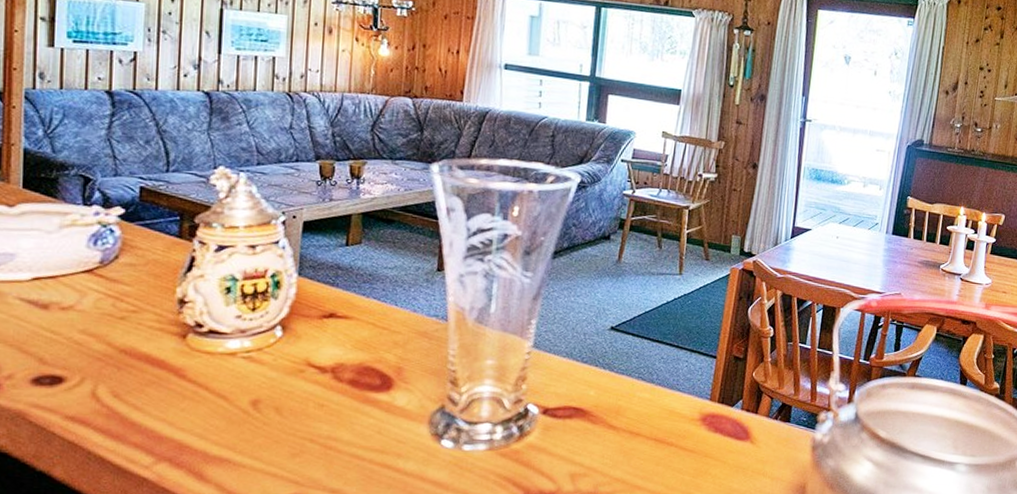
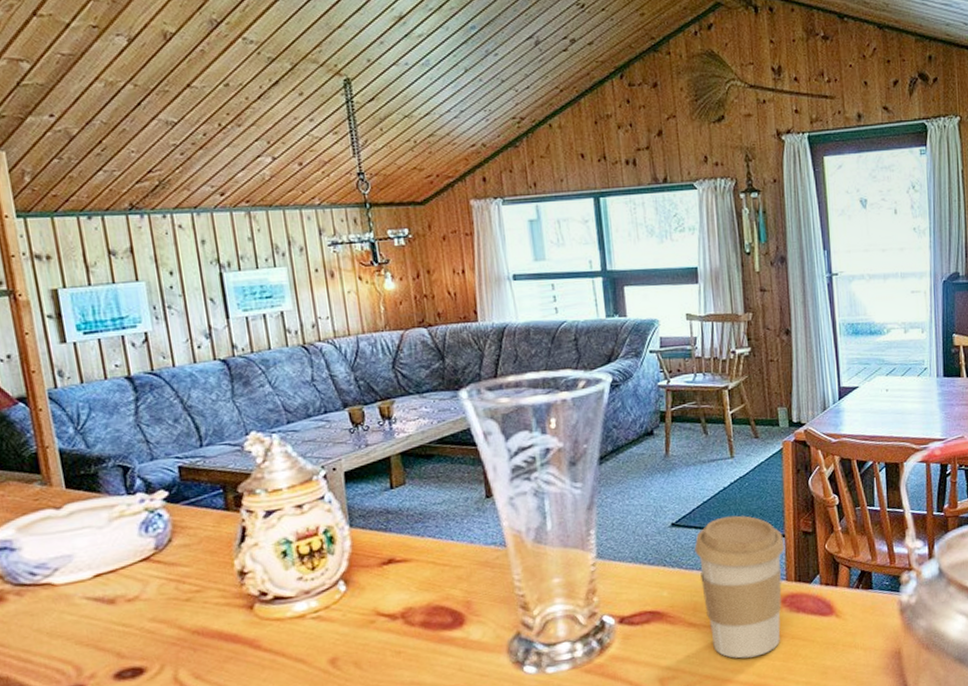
coffee cup: none [627,329,715,468] -> present [694,515,785,659]

